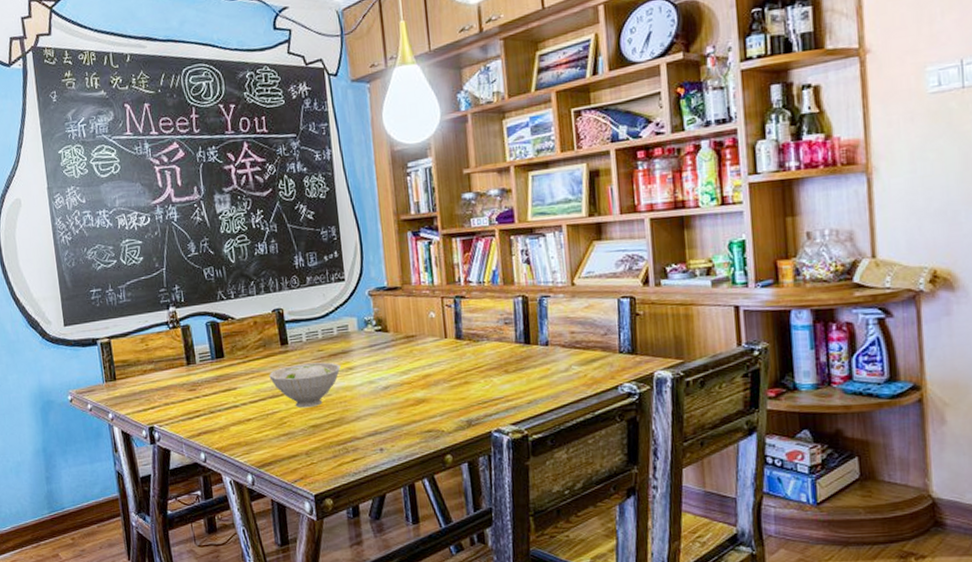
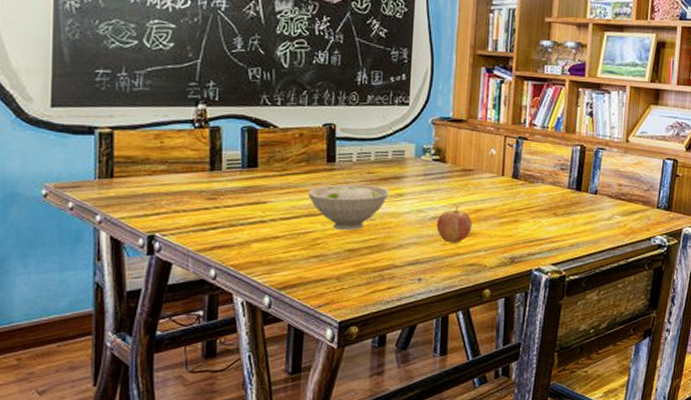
fruit: none [388,374,424,411] -> present [436,206,472,243]

